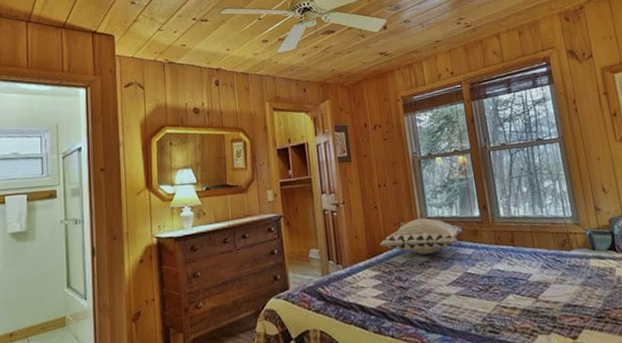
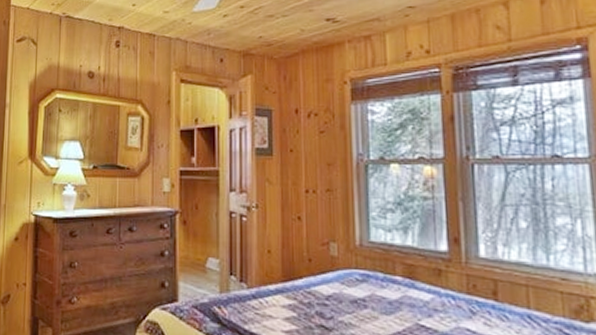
decorative pillow: present [379,218,466,256] -> none [299,241,424,291]

